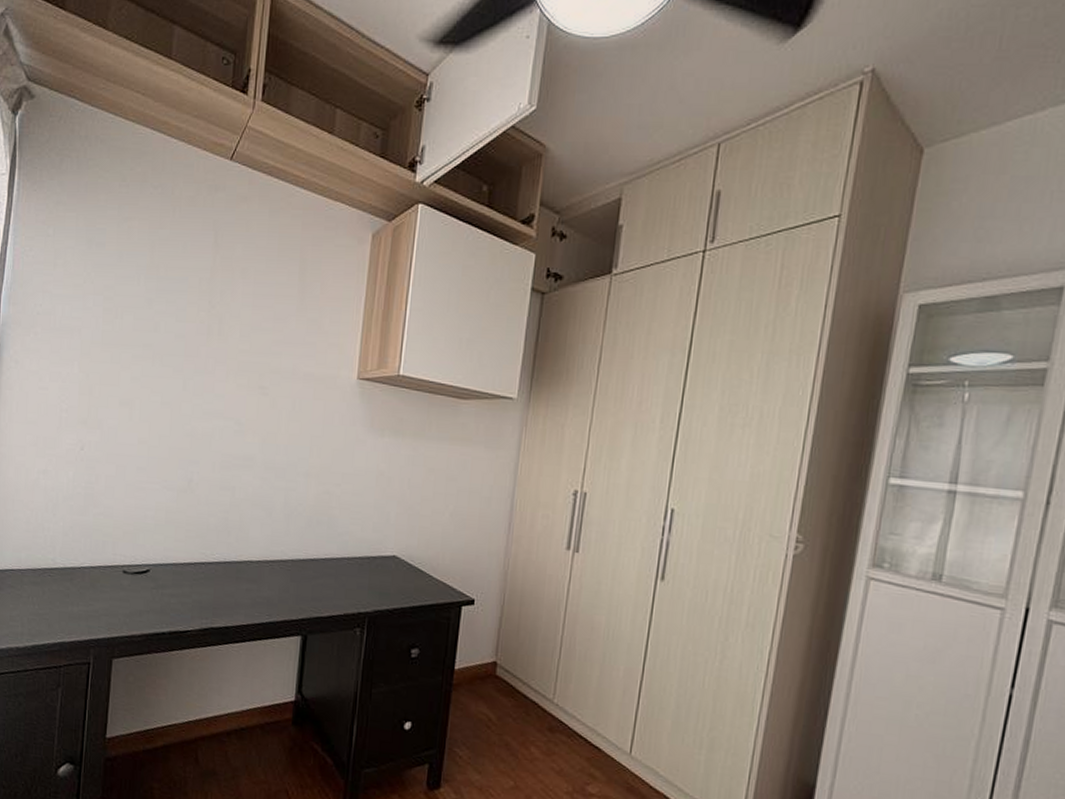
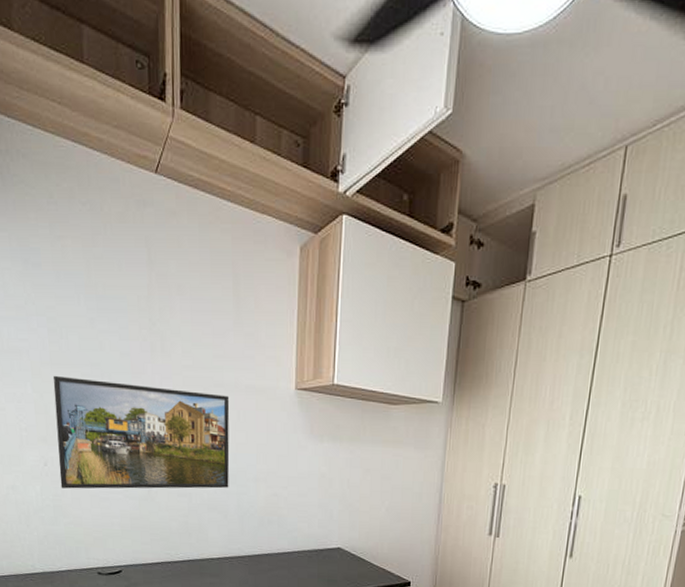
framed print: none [95,355,286,483] -> present [53,375,230,489]

